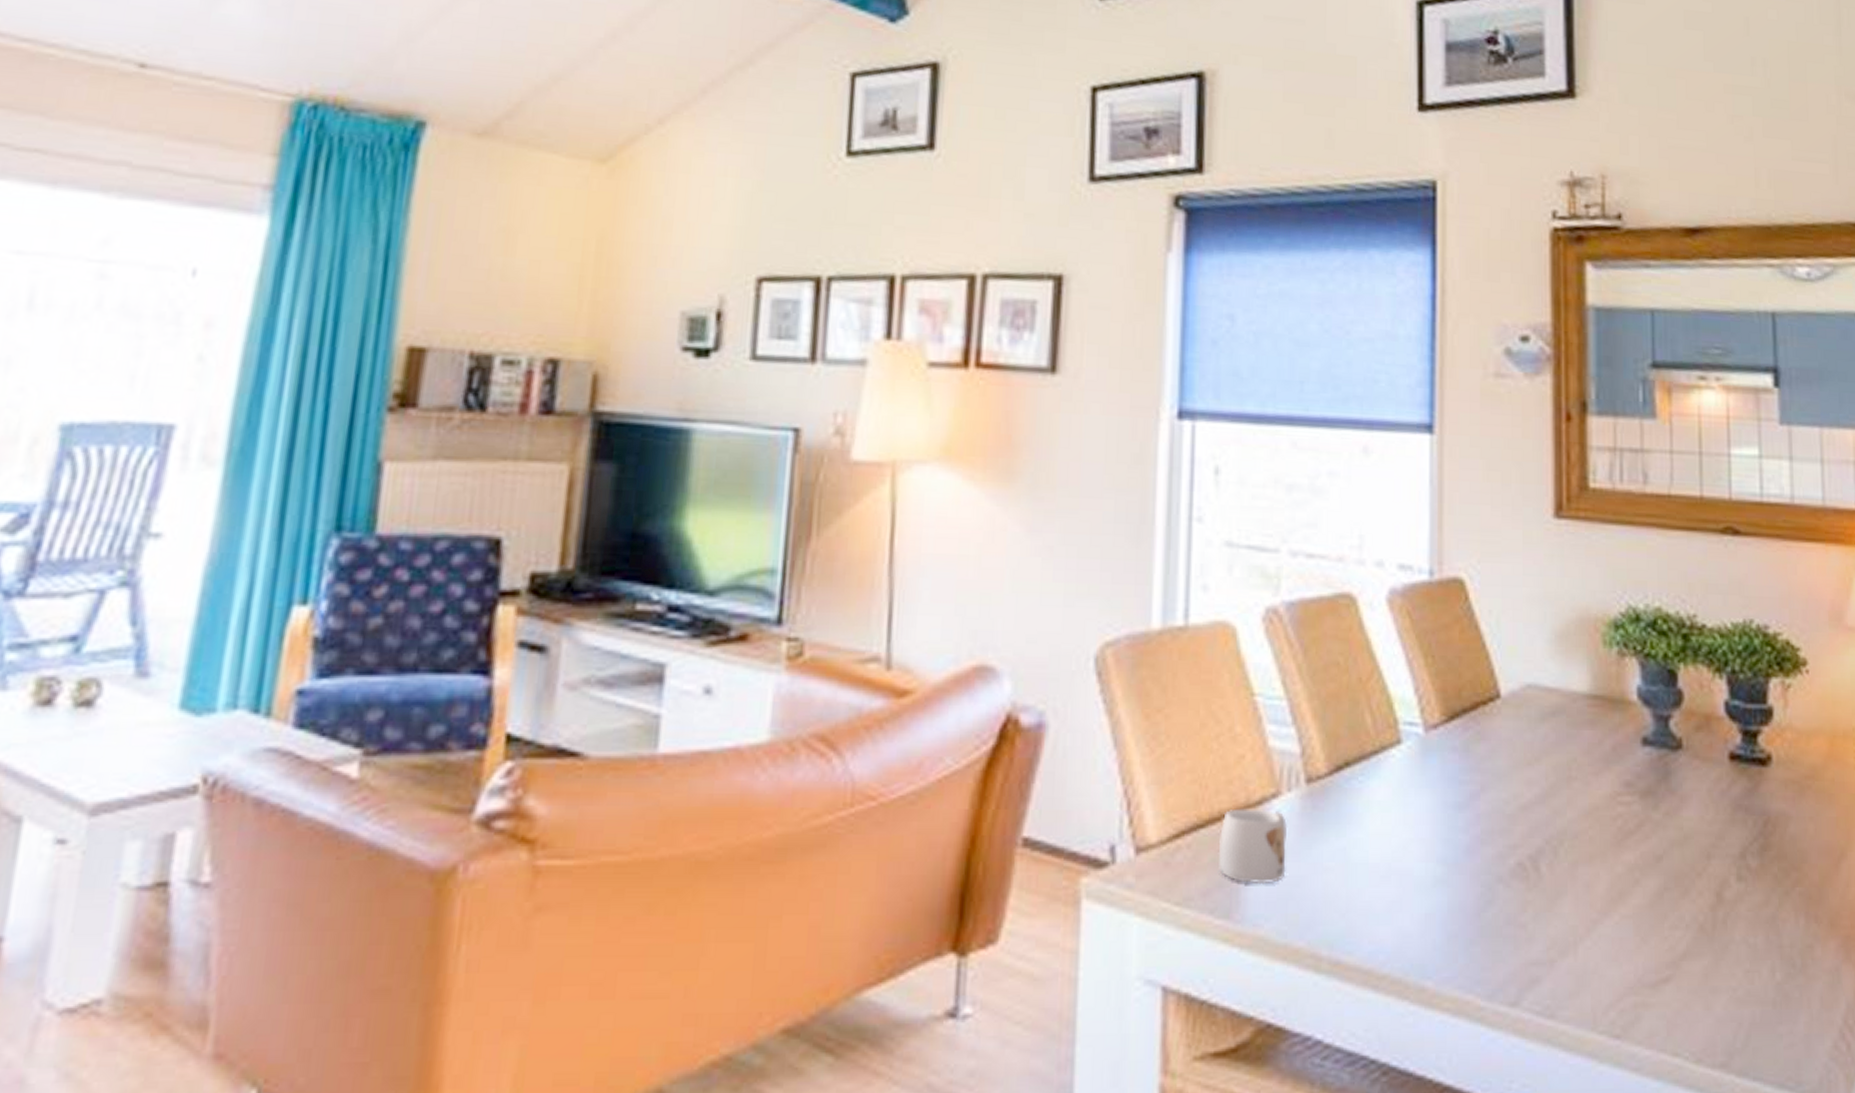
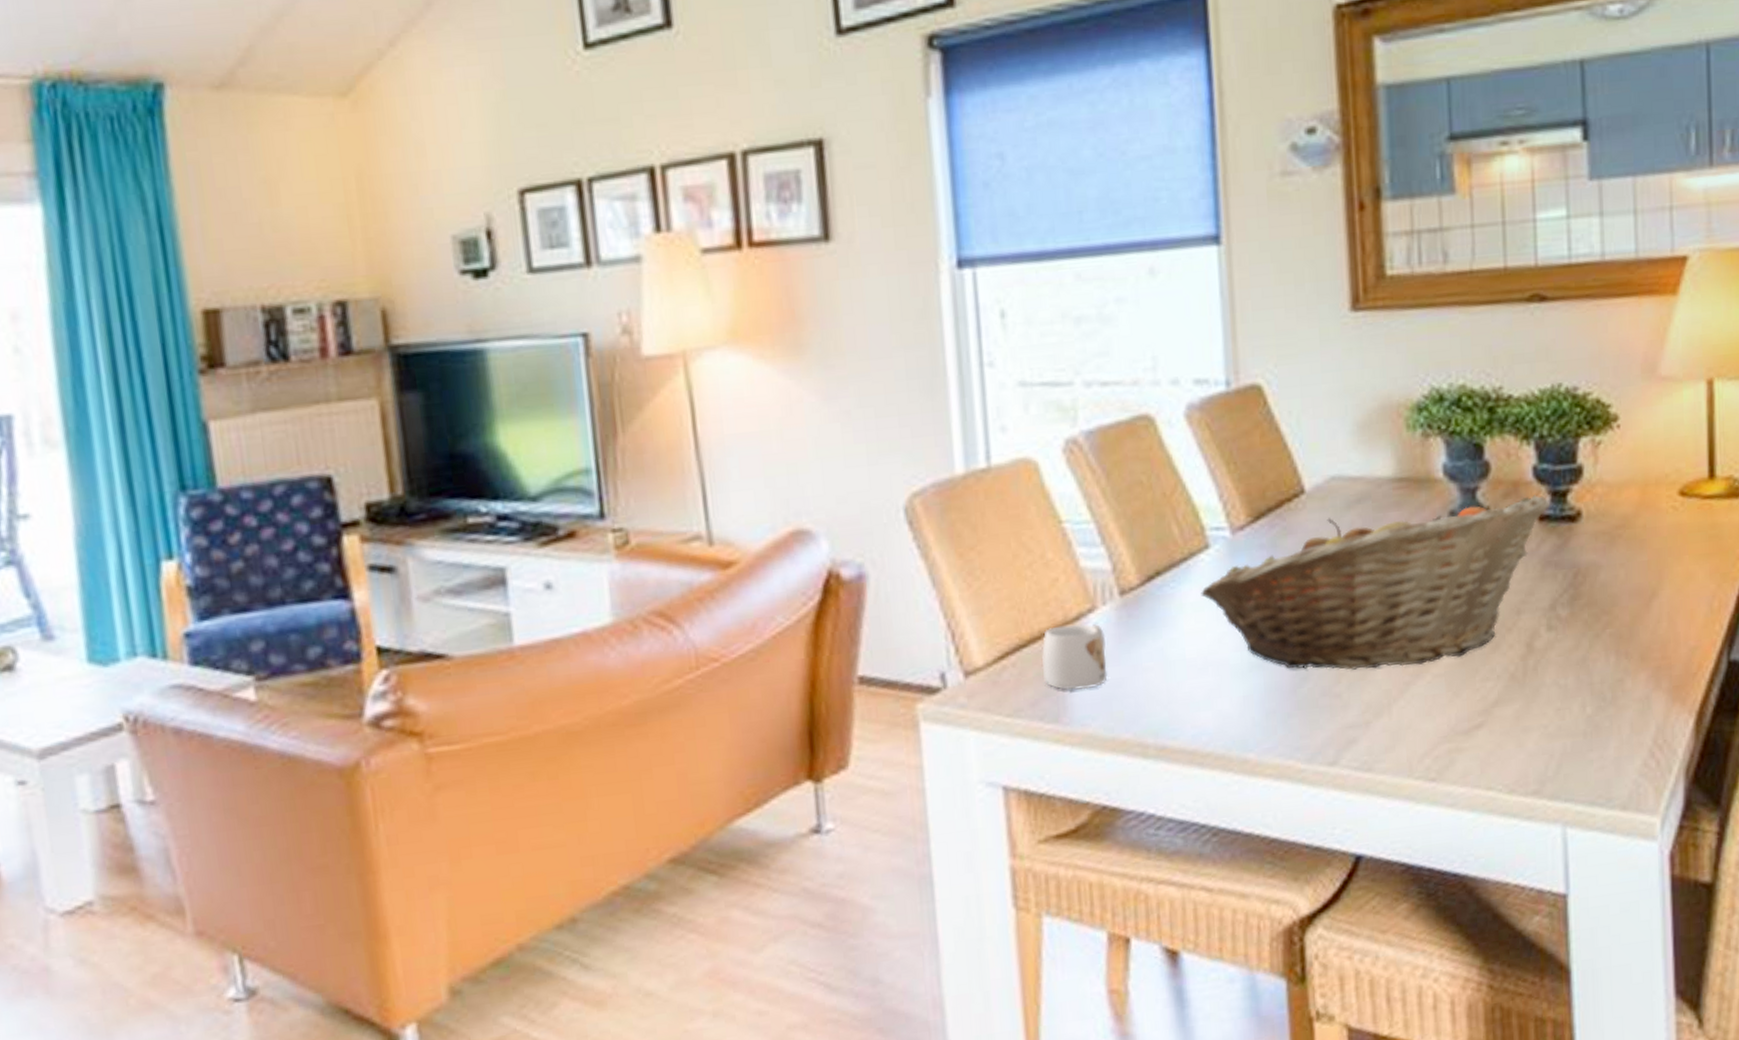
fruit basket: none [1389,728,1740,902] -> present [1201,495,1549,670]

